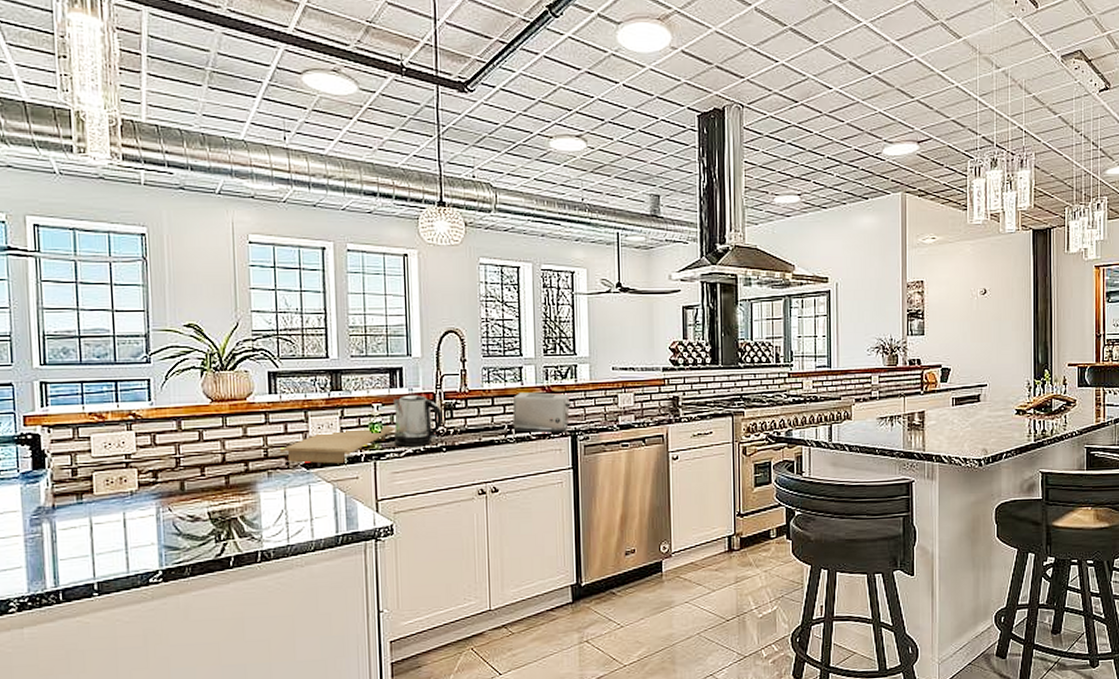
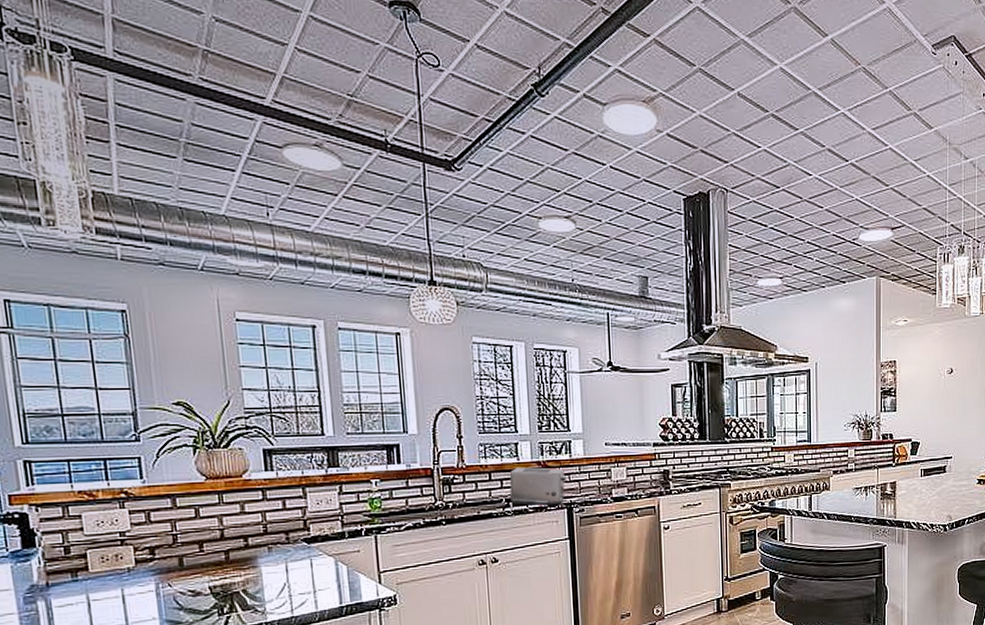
cutting board: present [279,425,394,464] -> none [278,500,394,538]
kettle: present [393,395,443,448] -> none [391,471,442,522]

